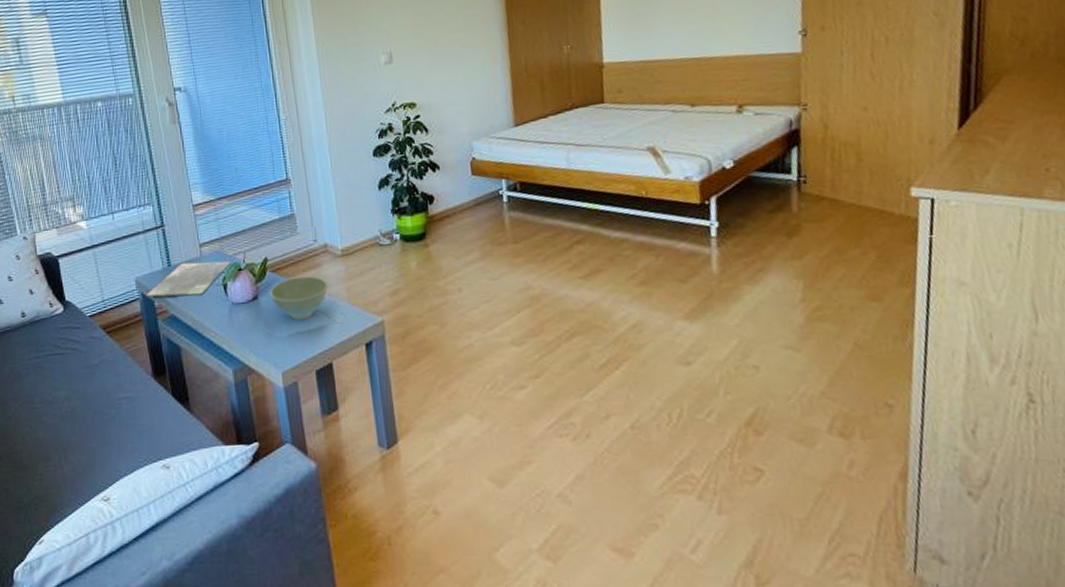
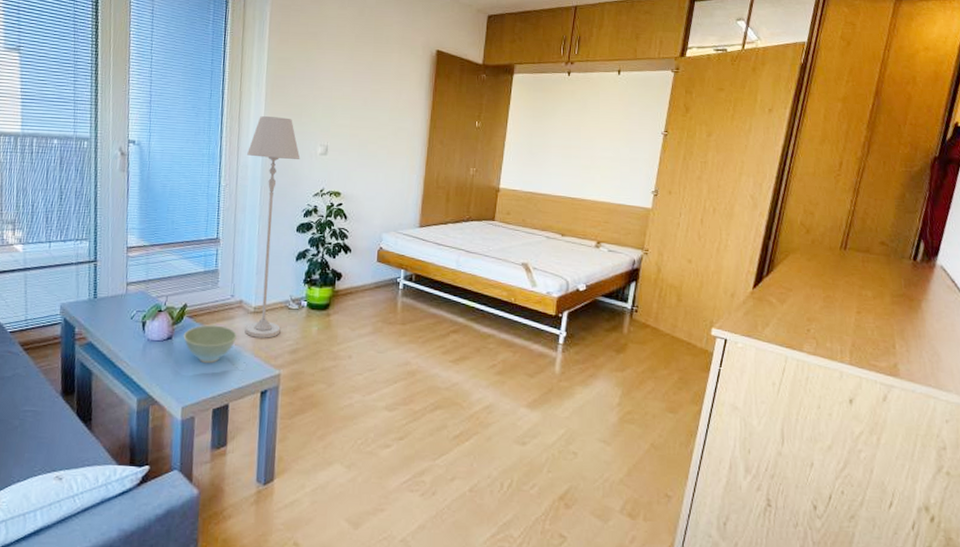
magazine: present [145,261,231,298] -> none [67,297,153,329]
floor lamp: none [303,29,376,284] -> present [245,116,300,338]

